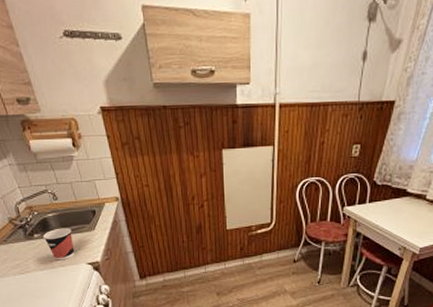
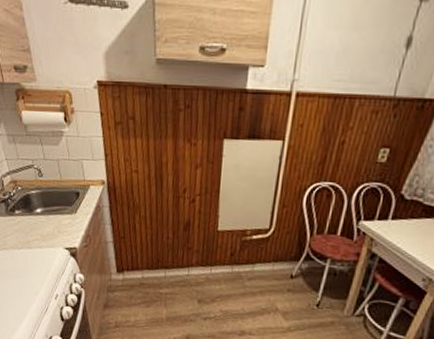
cup: present [43,228,75,260] -> none [24,206,54,242]

